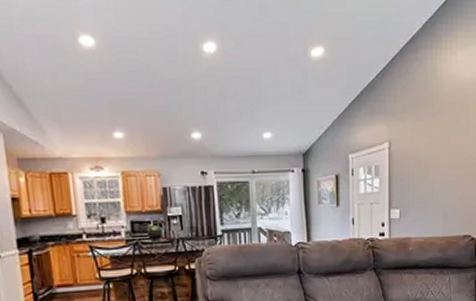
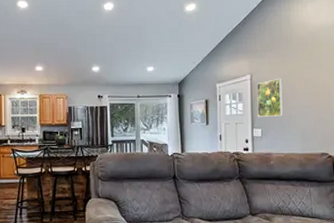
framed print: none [396,146,425,196] -> present [257,78,283,118]

